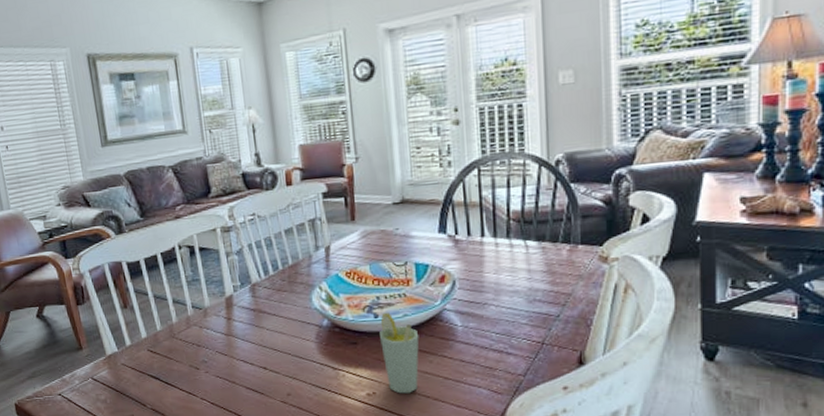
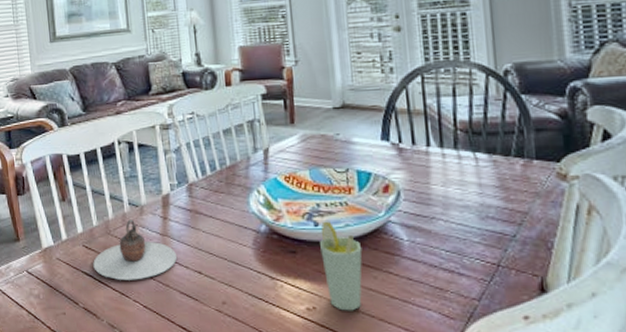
teapot: none [159,322,243,380] -> present [93,219,178,280]

